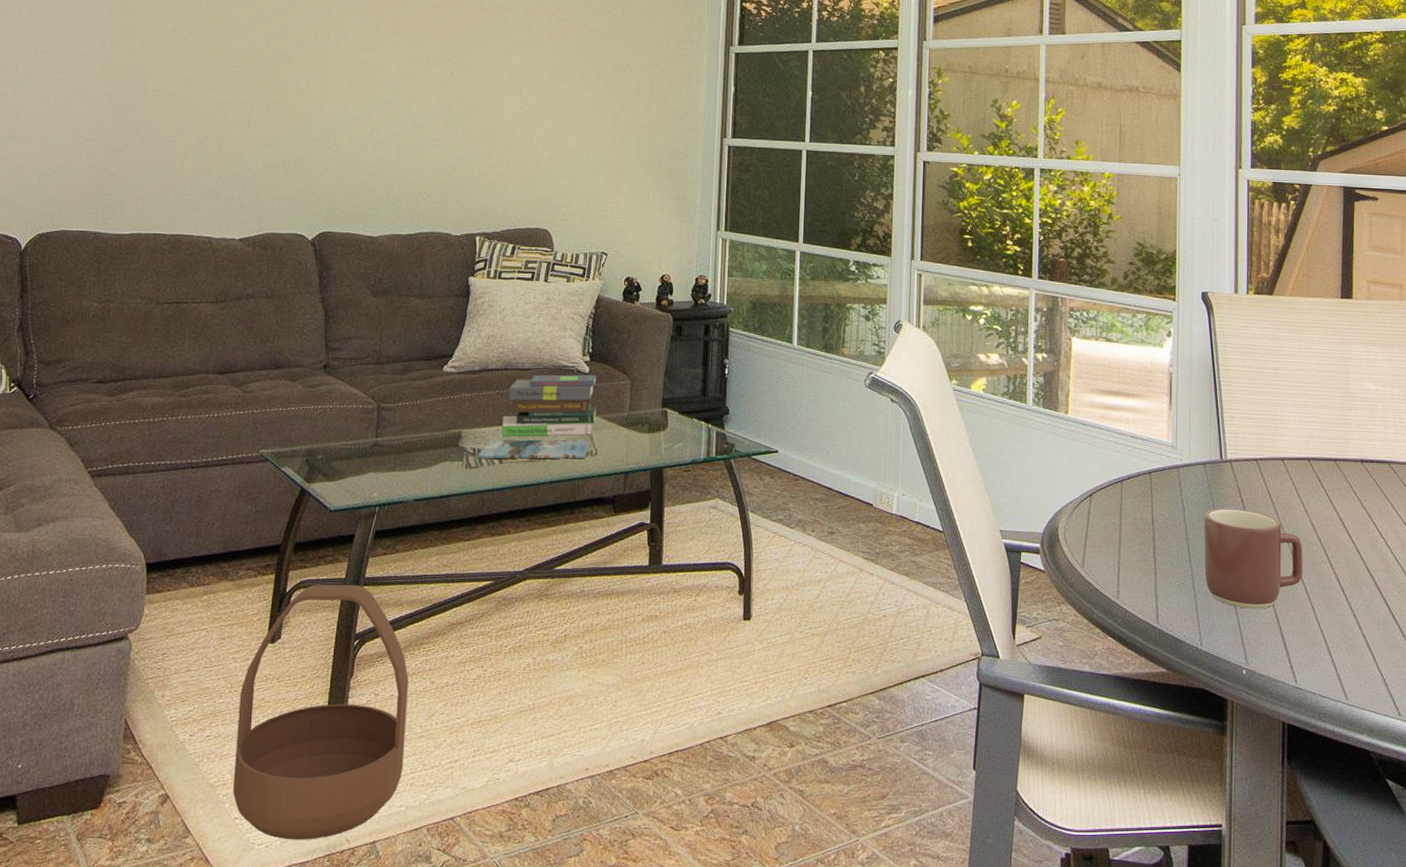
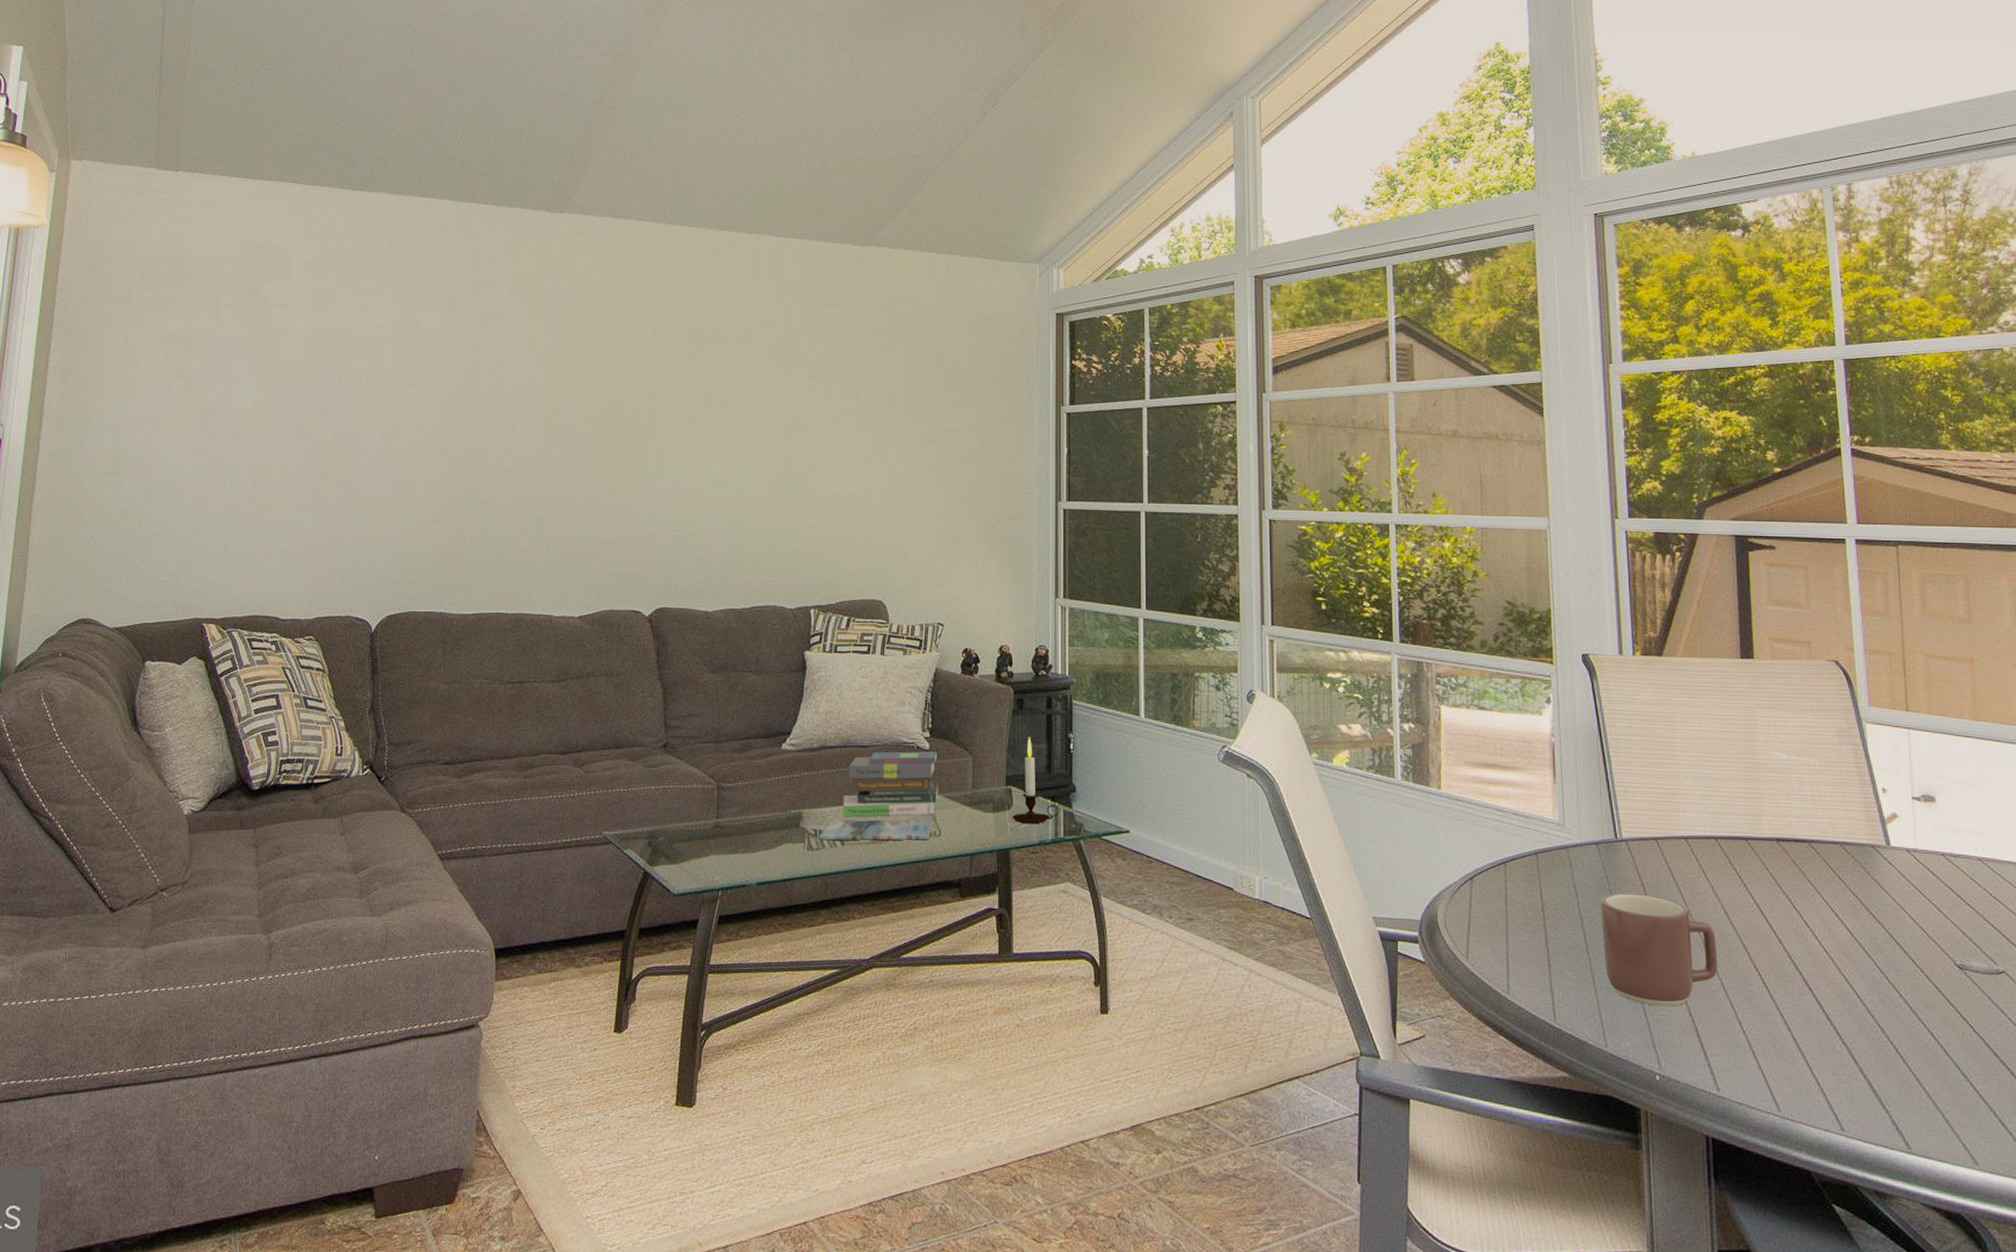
basket: present [233,584,409,840] -> none [584,972,757,1243]
candle: none [667,362,713,444] -> present [1012,737,1060,824]

